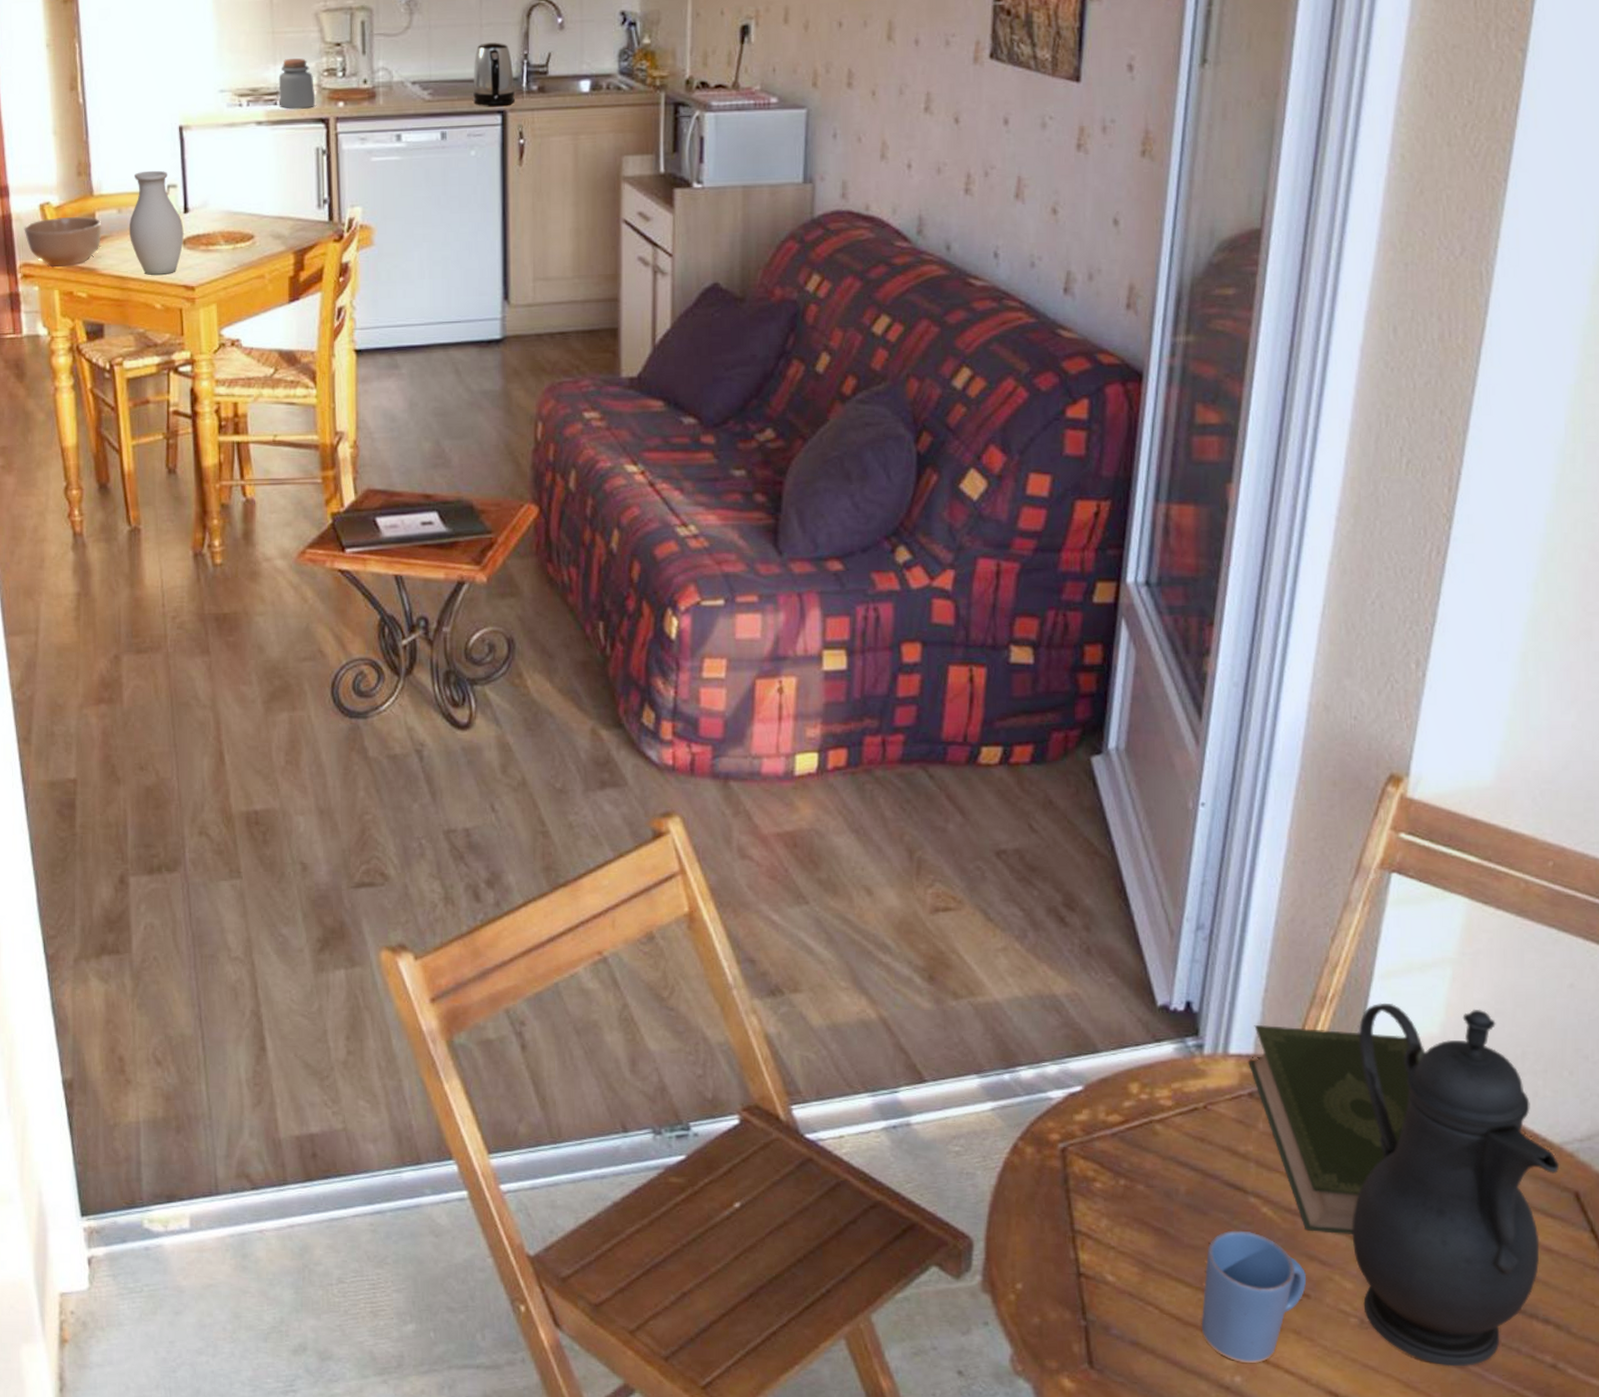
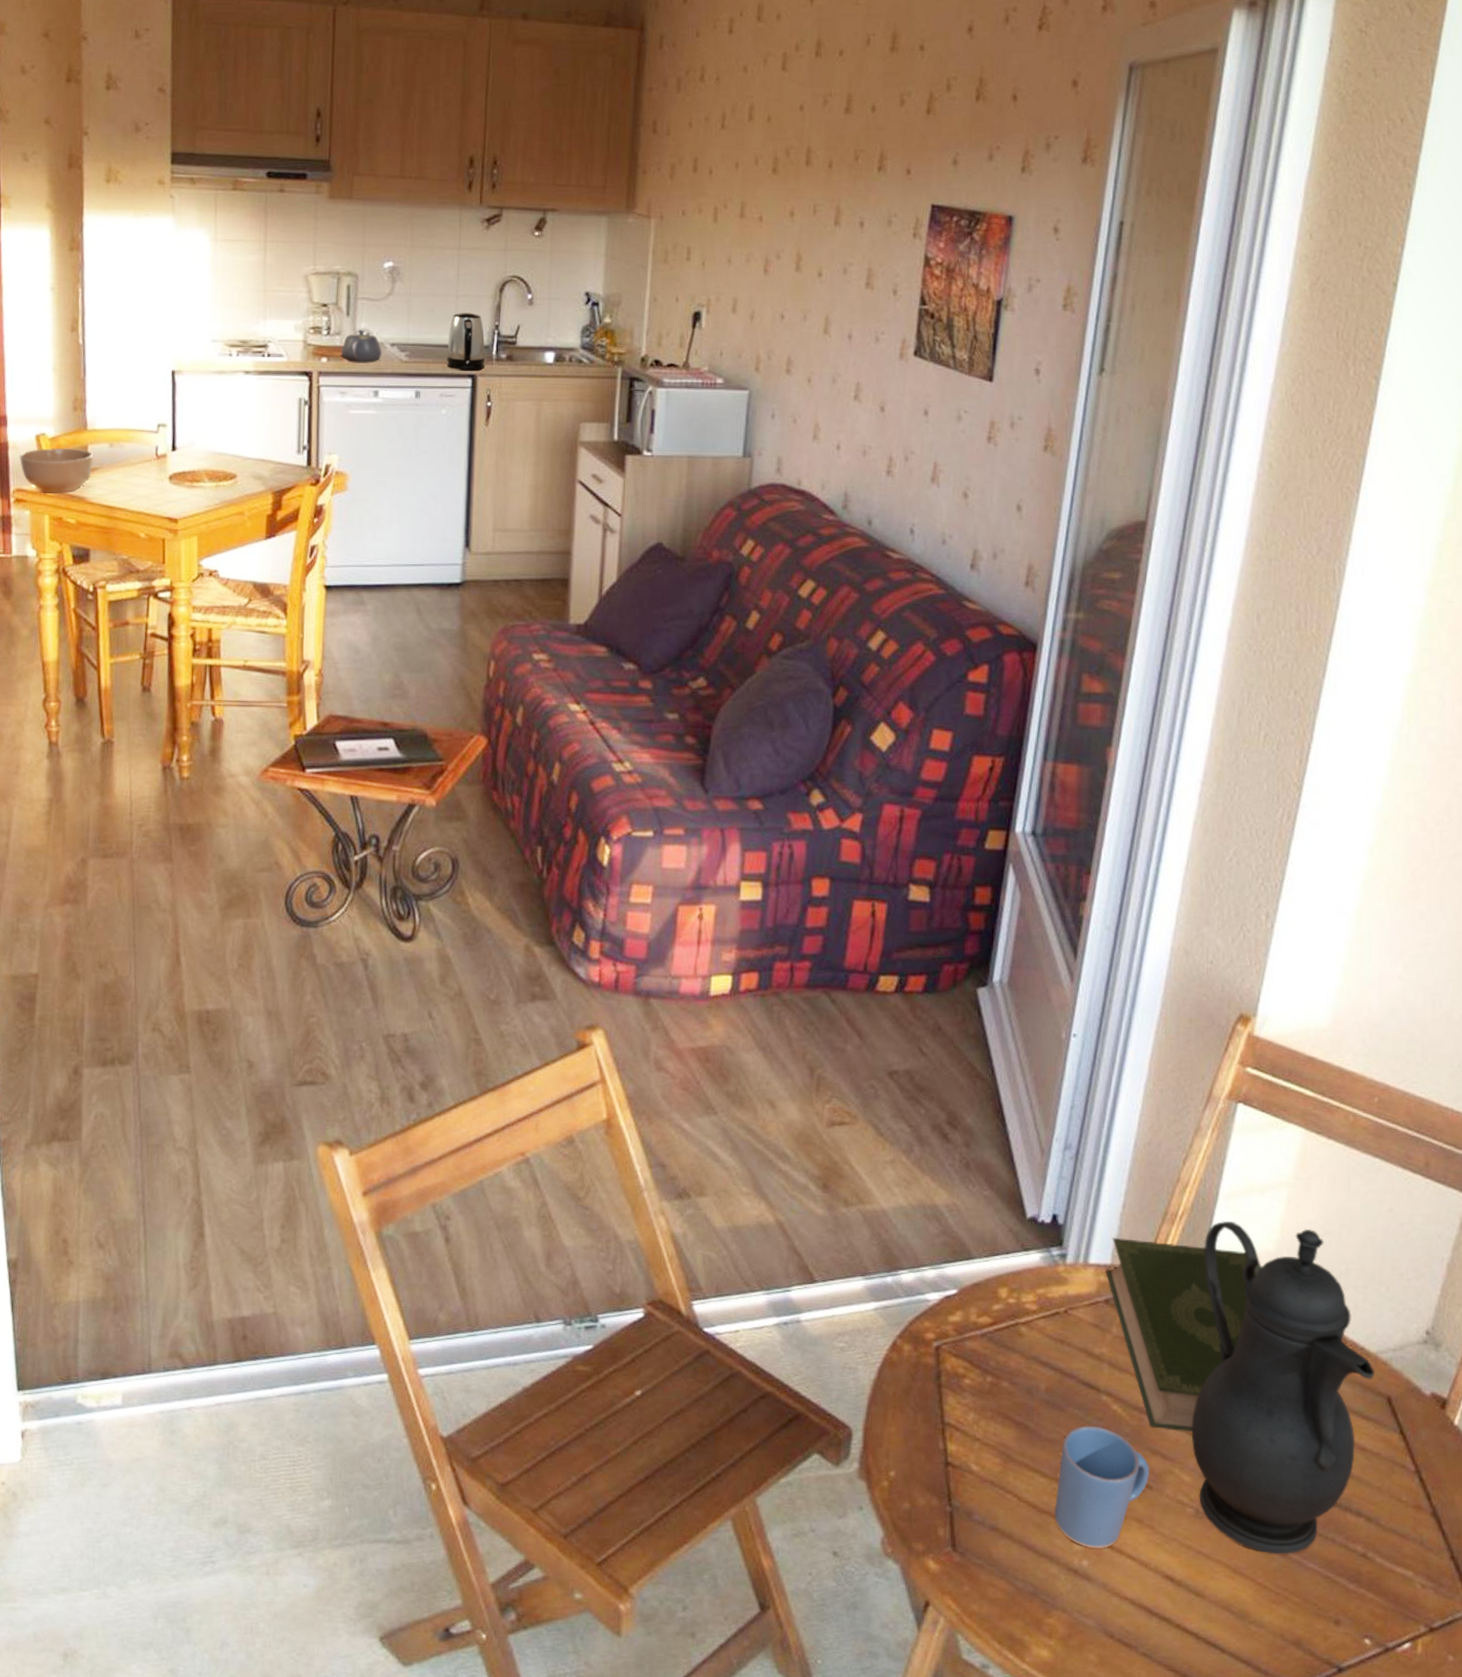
vase: present [129,170,184,275] -> none [118,410,171,506]
jar: present [278,58,316,110] -> none [266,315,301,363]
teapot: none [358,69,403,107] -> present [341,330,382,365]

